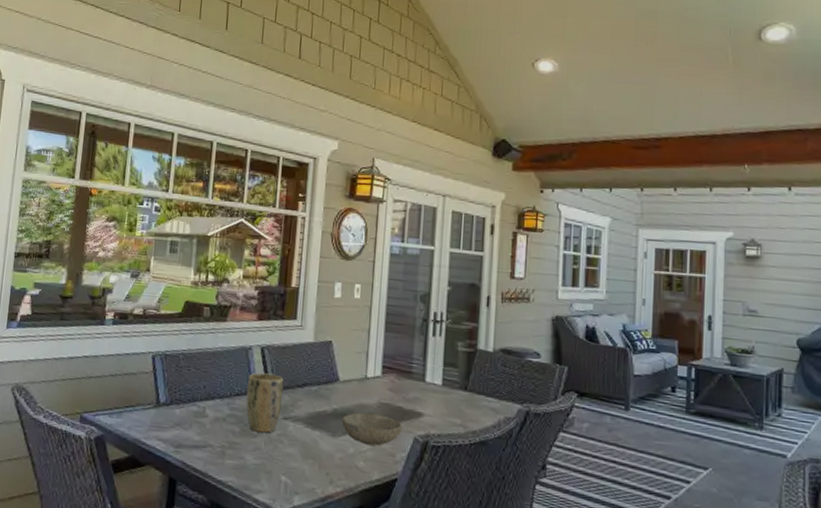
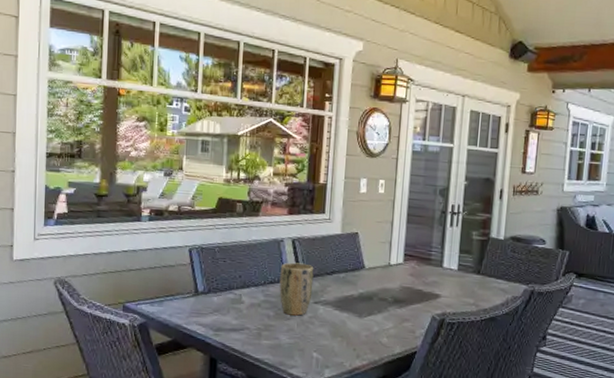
bowl: present [341,412,403,446] -> none [367,296,422,324]

